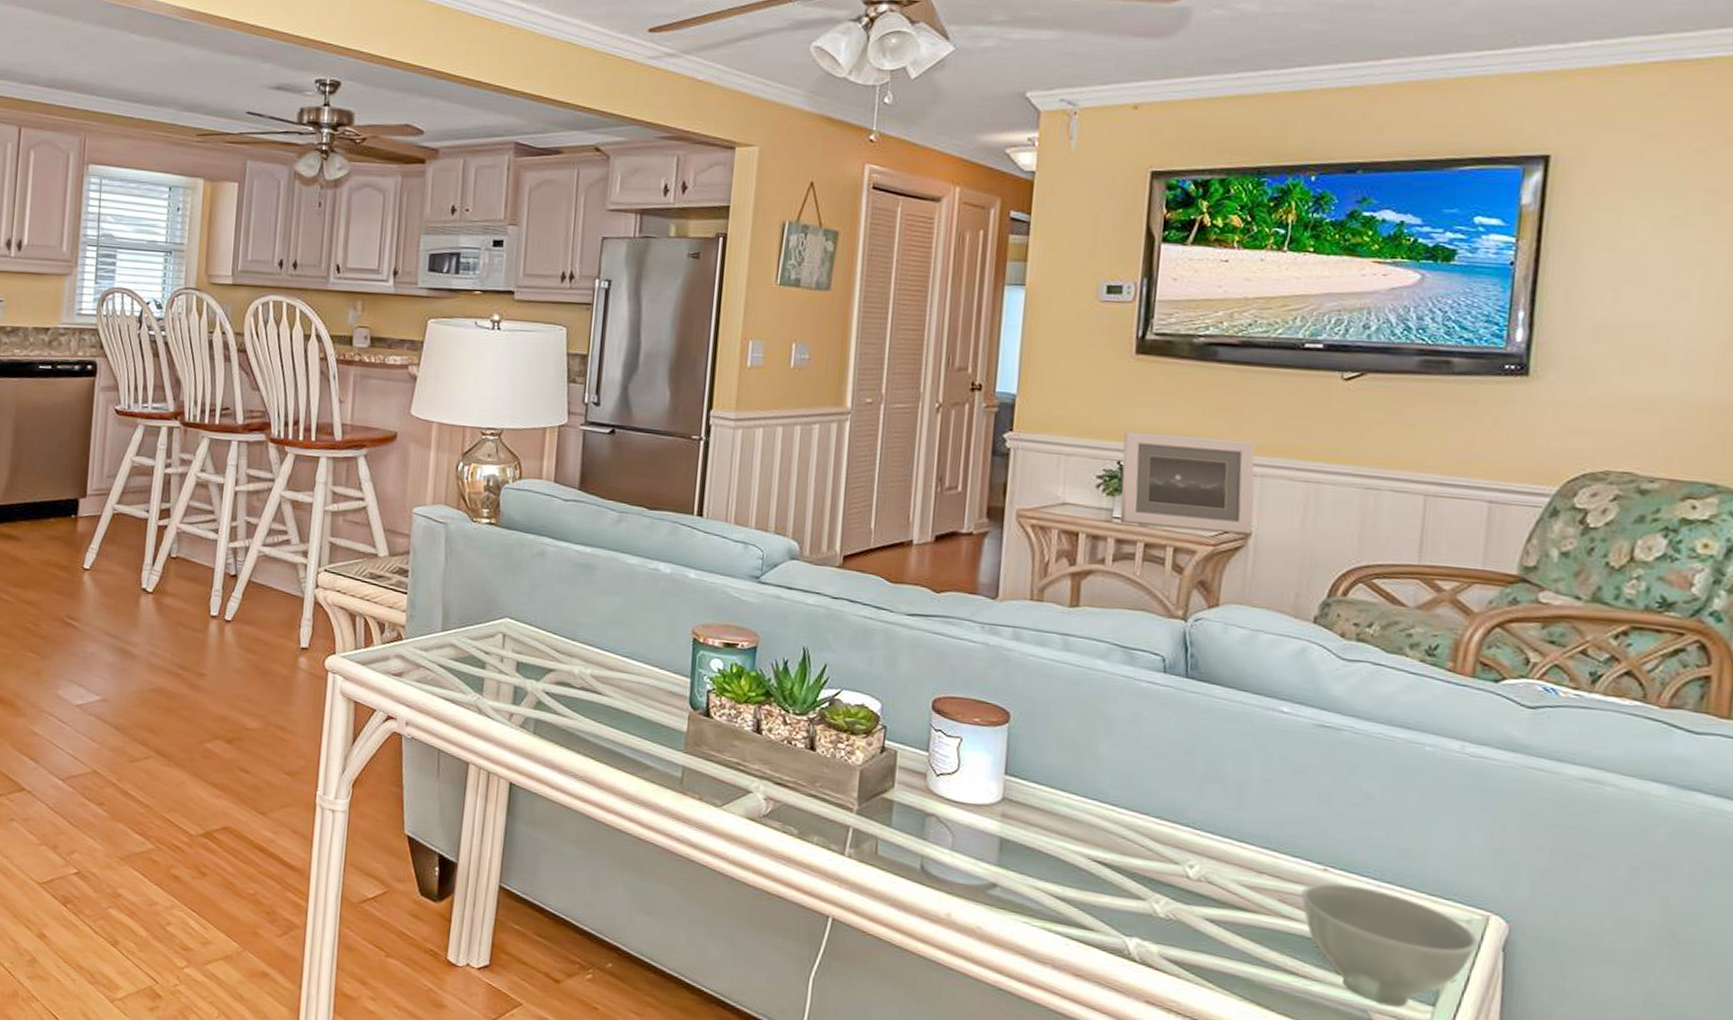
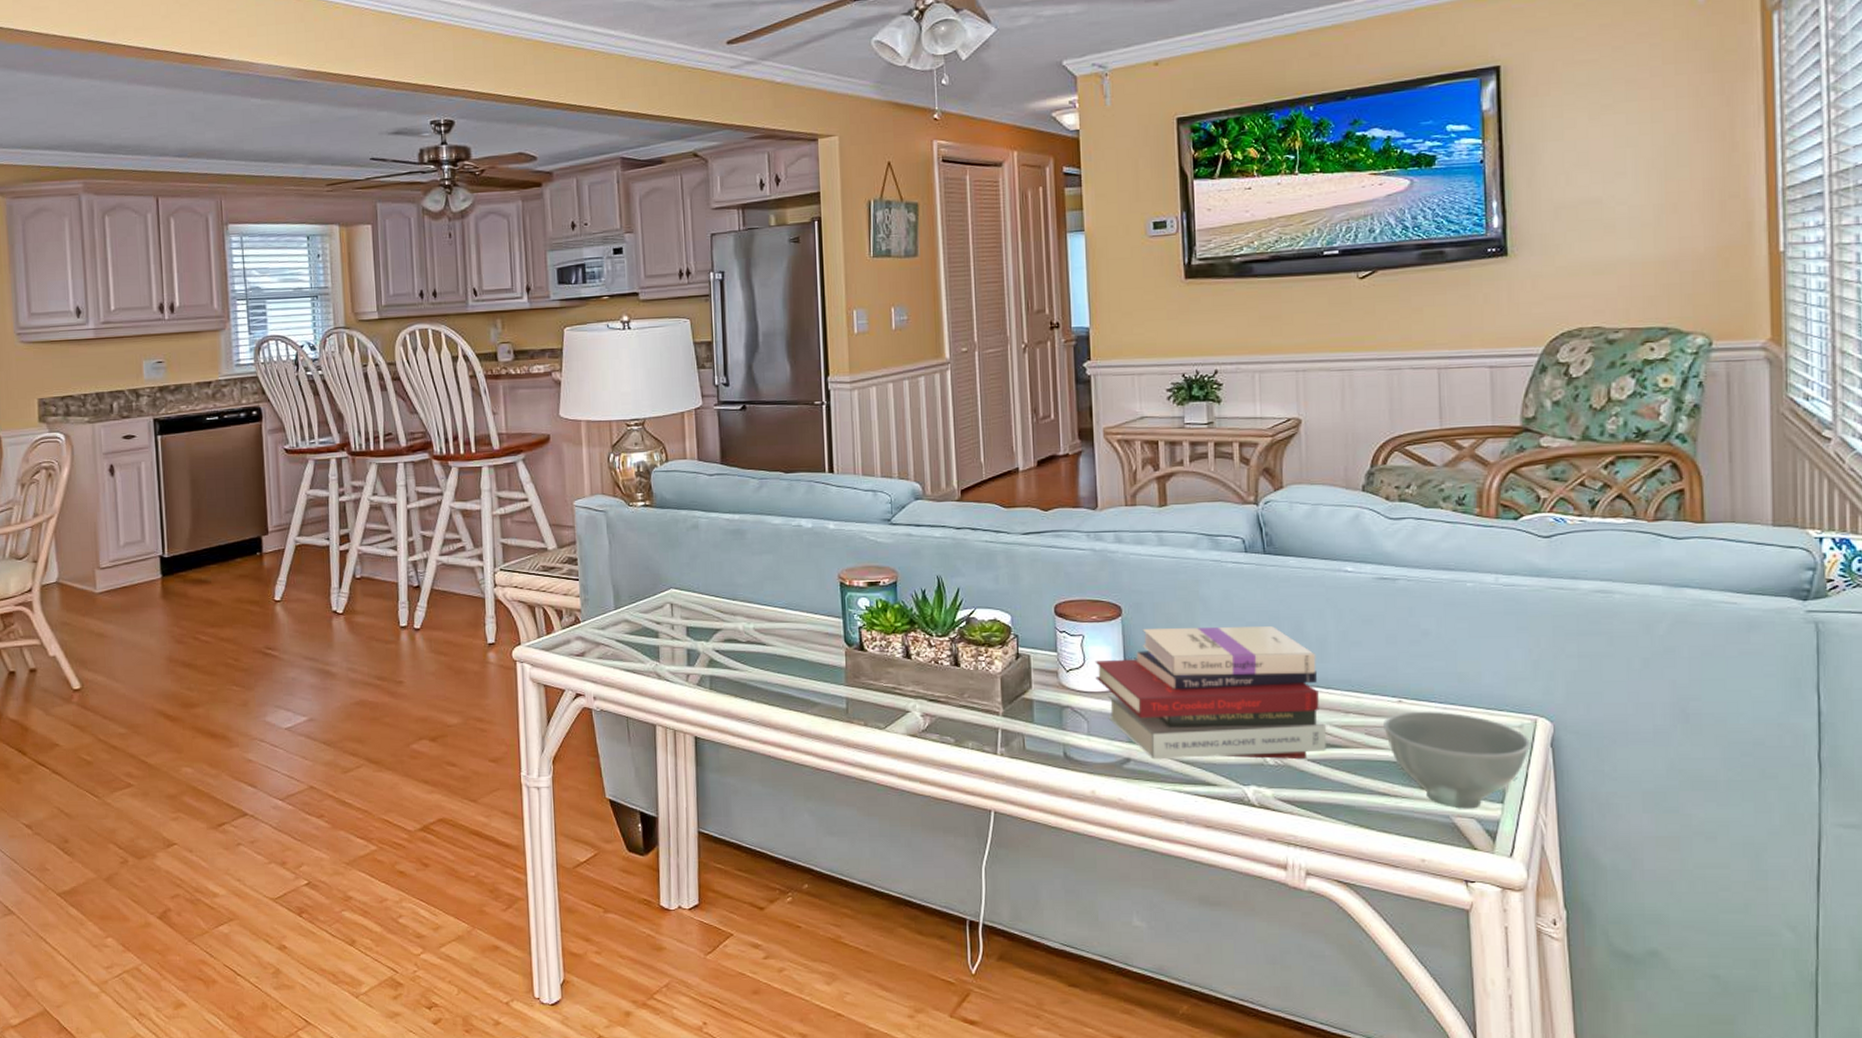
books: none [969,741,1234,917] -> present [1095,626,1327,760]
picture frame: present [1120,431,1255,536] -> none [1185,342,1301,428]

